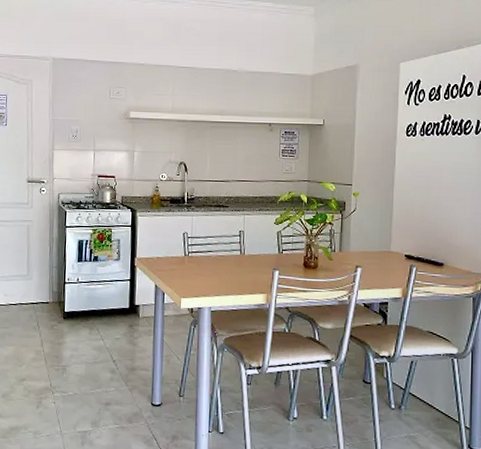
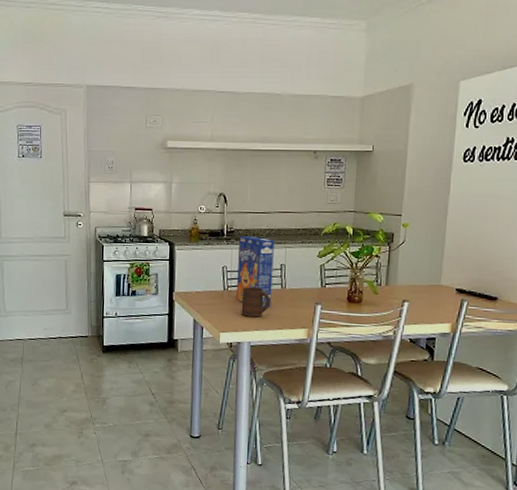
cereal box: none [197,203,233,274] -> present [236,235,275,308]
cup: none [201,252,230,283] -> present [241,286,270,317]

